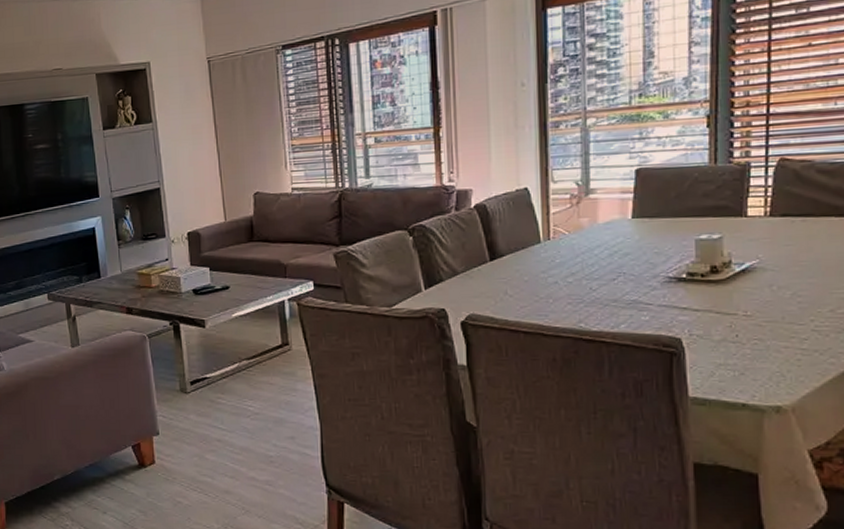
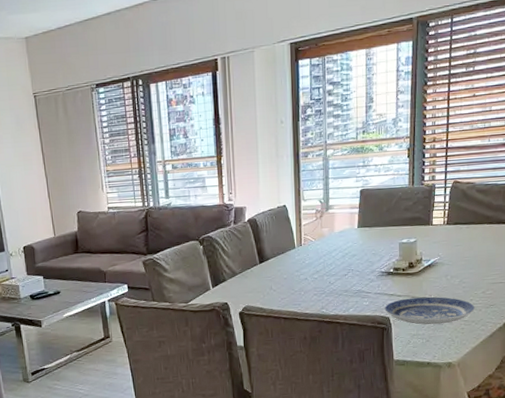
plate: none [674,313,818,352] -> present [385,296,475,325]

